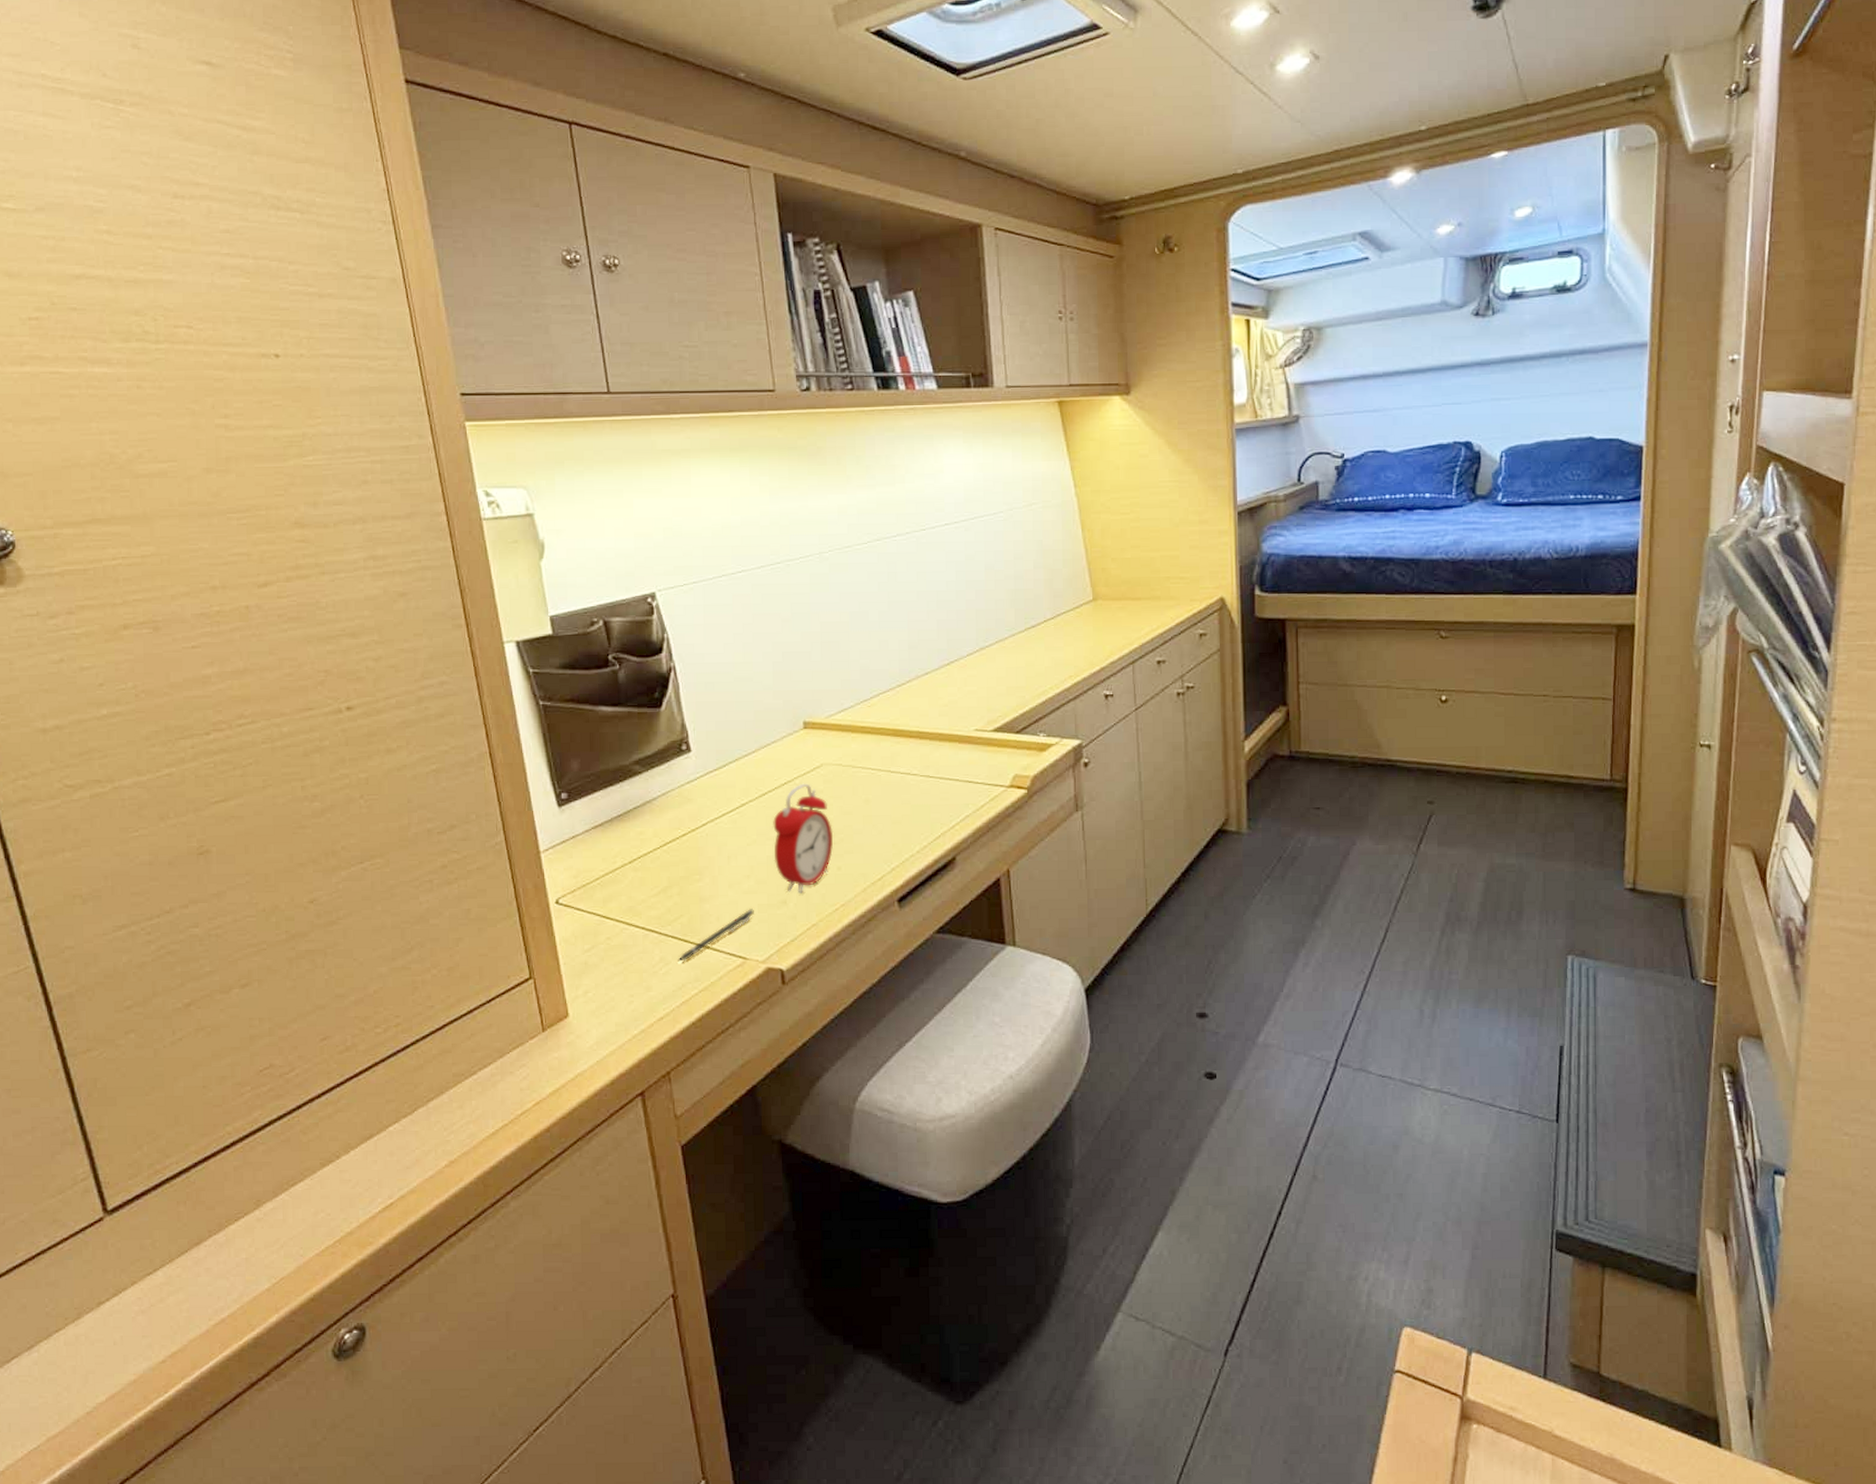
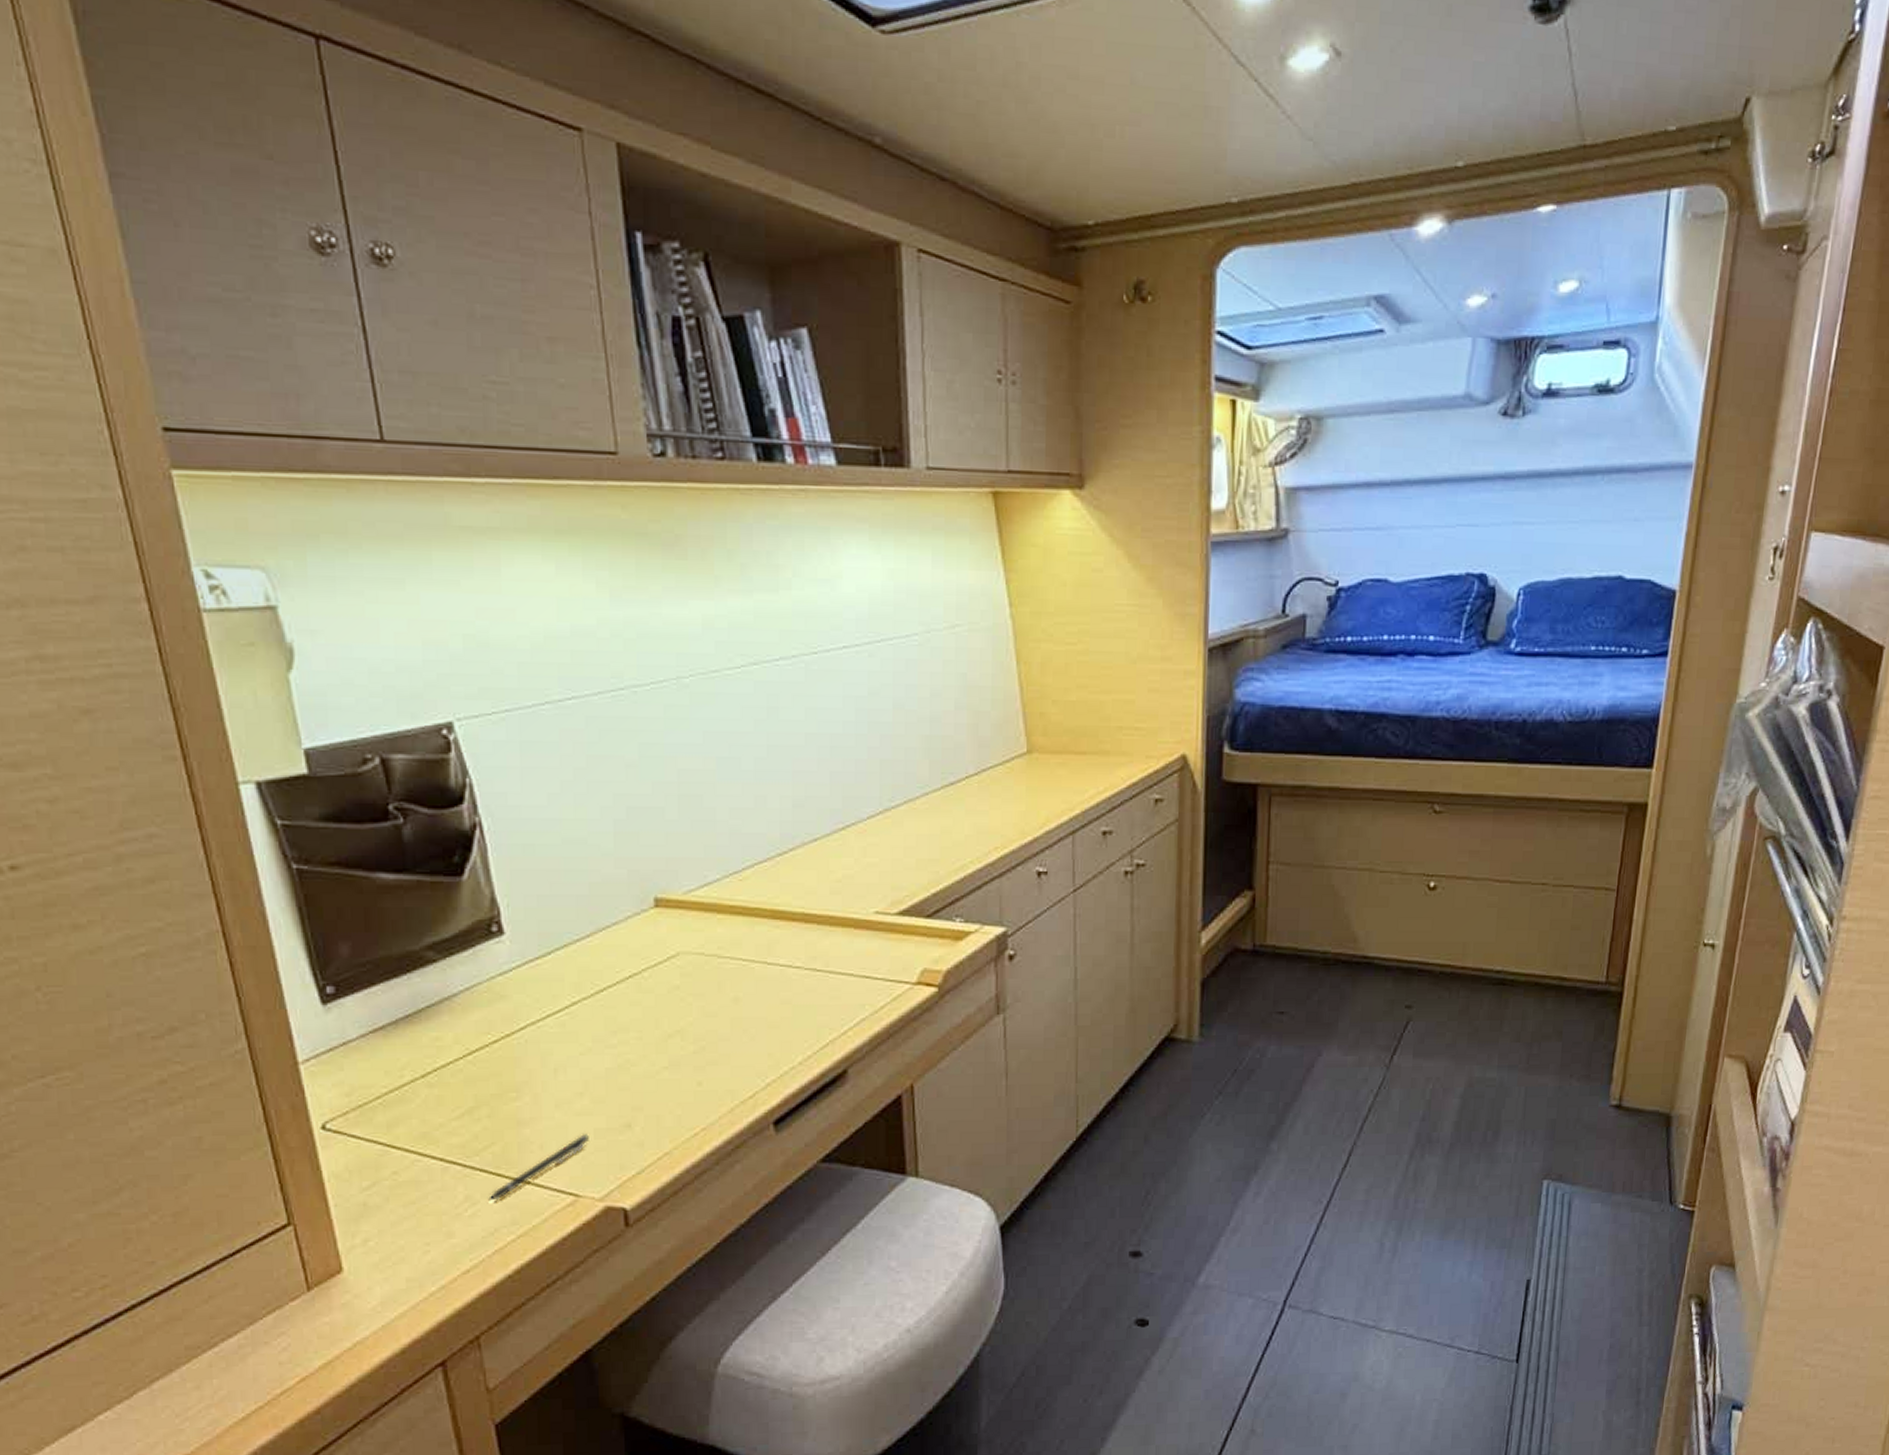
alarm clock: present [773,783,834,893] -> none [614,977,693,1115]

